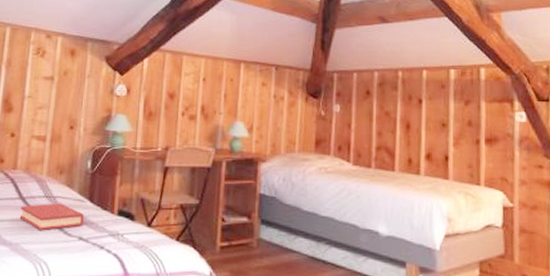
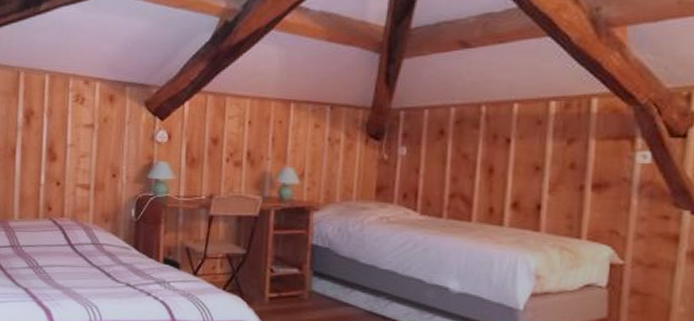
hardback book: present [19,203,85,231] -> none [69,250,131,277]

